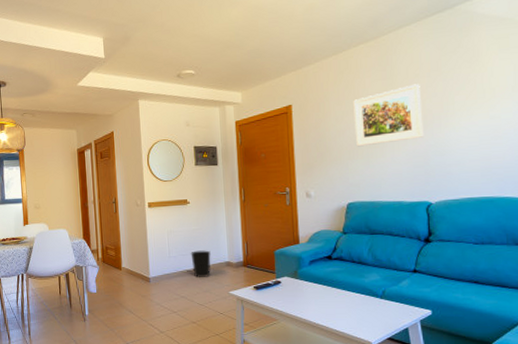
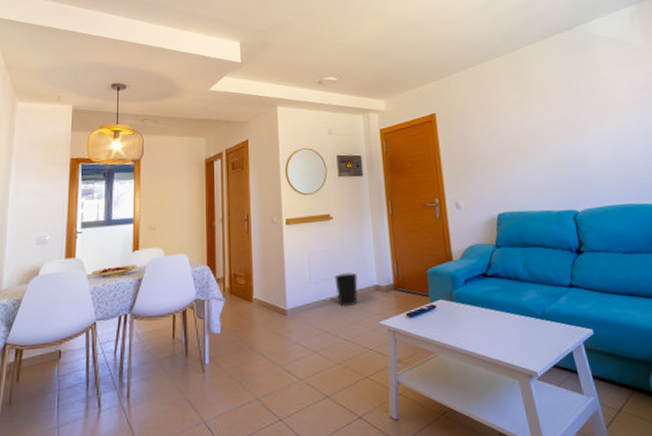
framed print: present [353,83,424,147] -> none [494,95,563,156]

